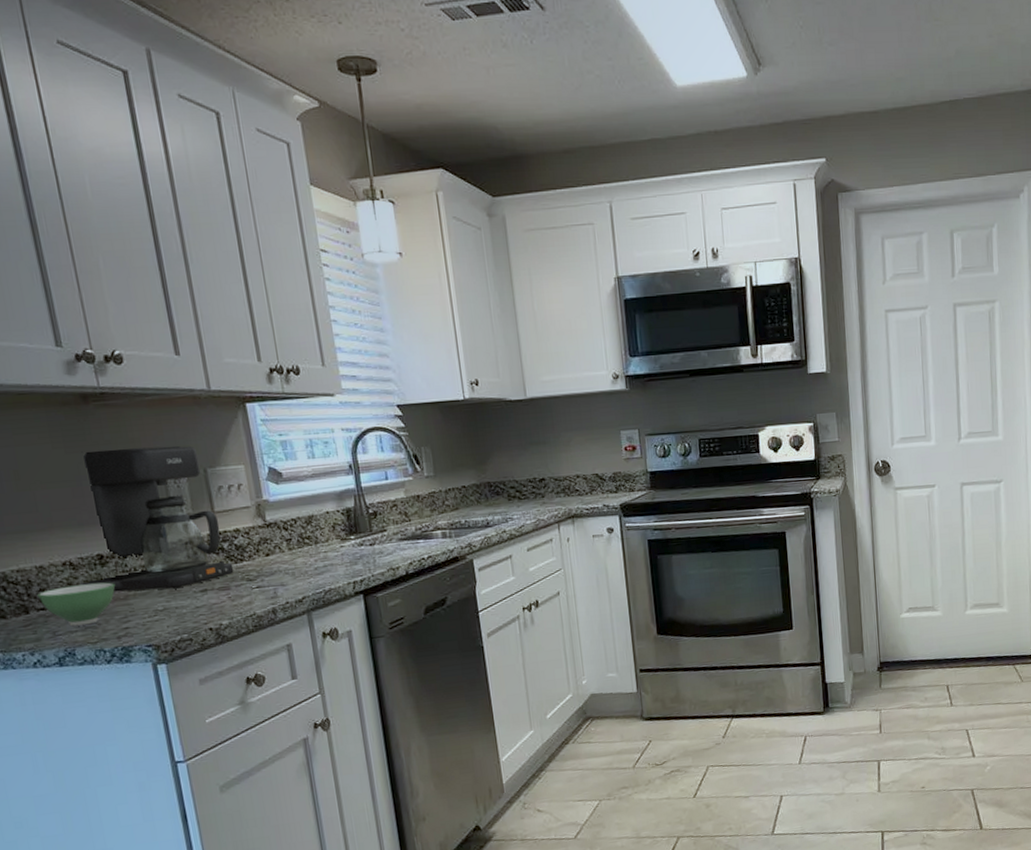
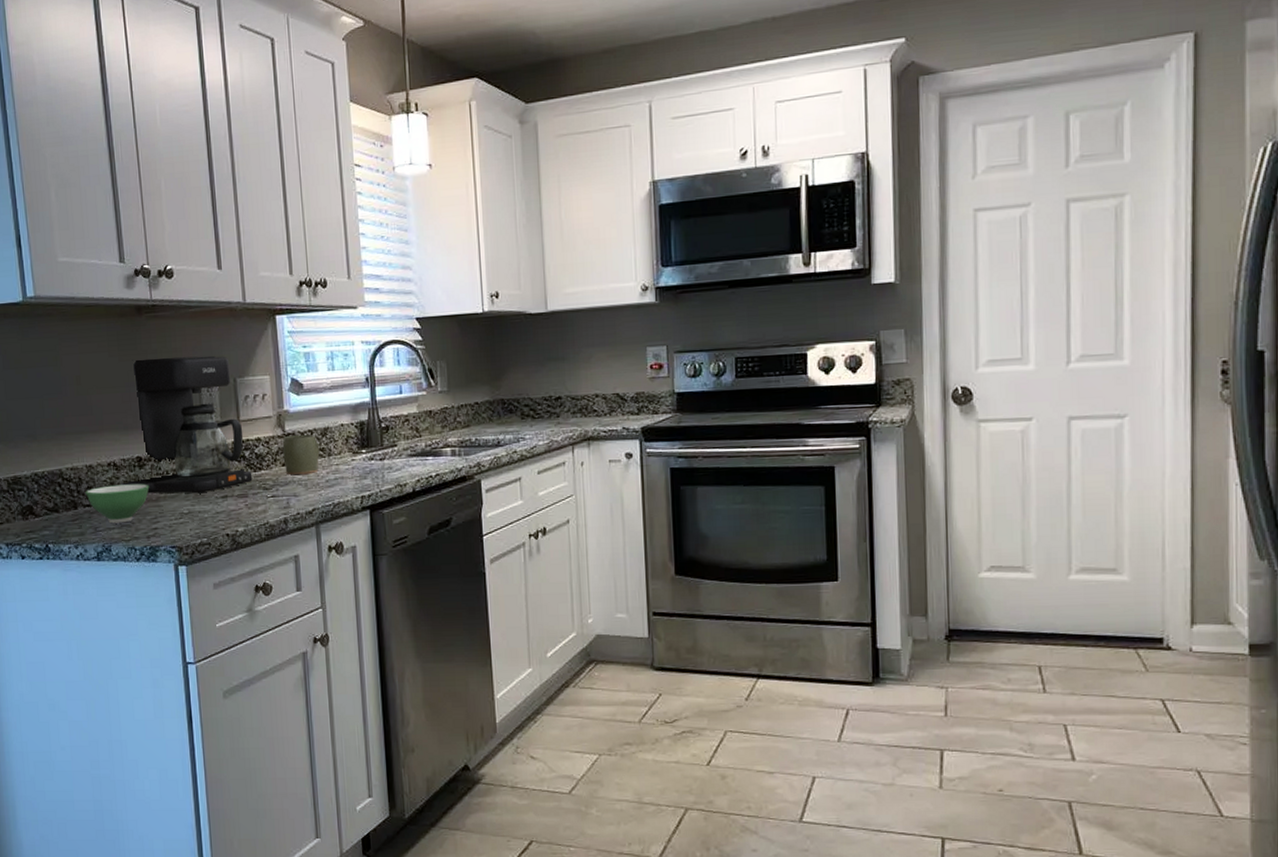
mug: none [264,523,306,564] -> present [282,435,320,475]

